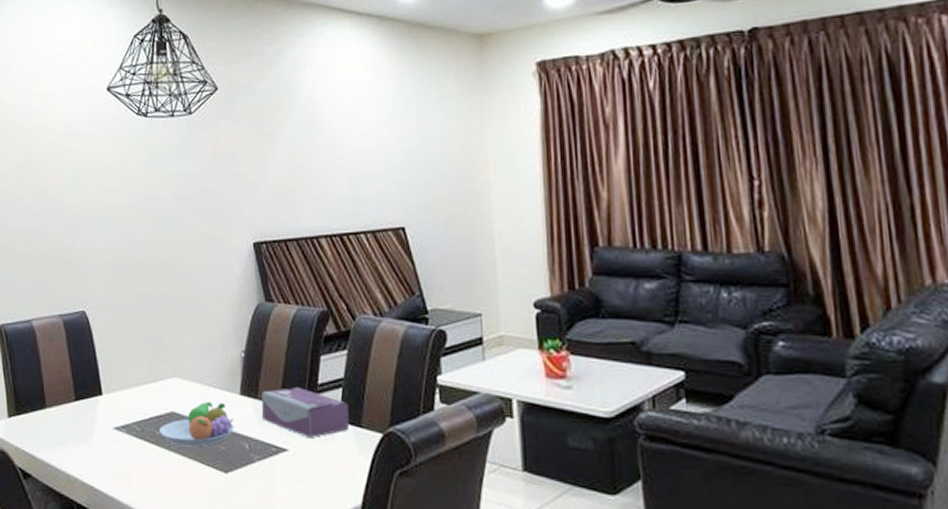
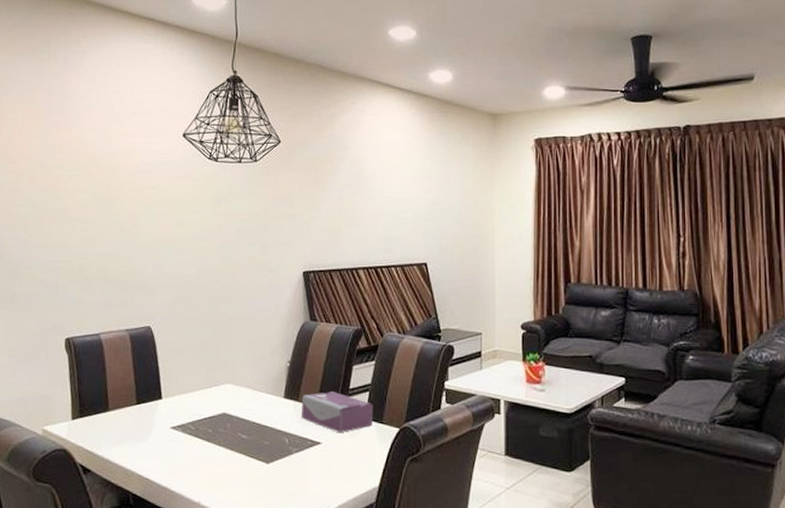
fruit bowl: present [159,401,234,447] -> none [212,404,277,442]

